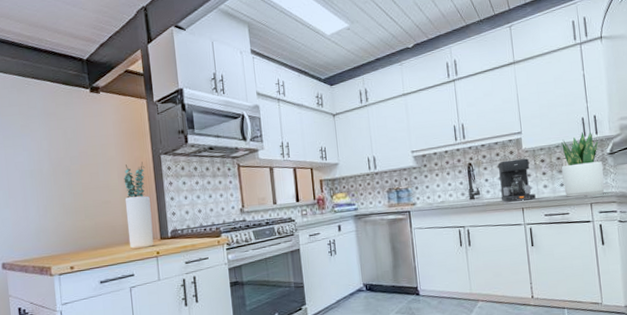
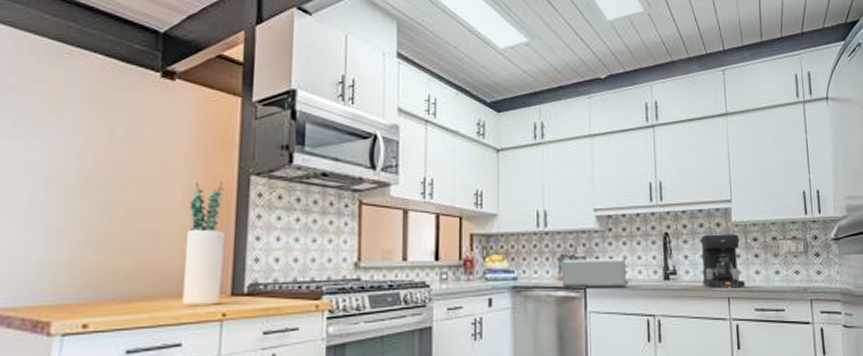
toaster: none [389,187,443,213] -> present [561,259,629,288]
planter: present [561,132,605,197] -> none [778,209,828,290]

